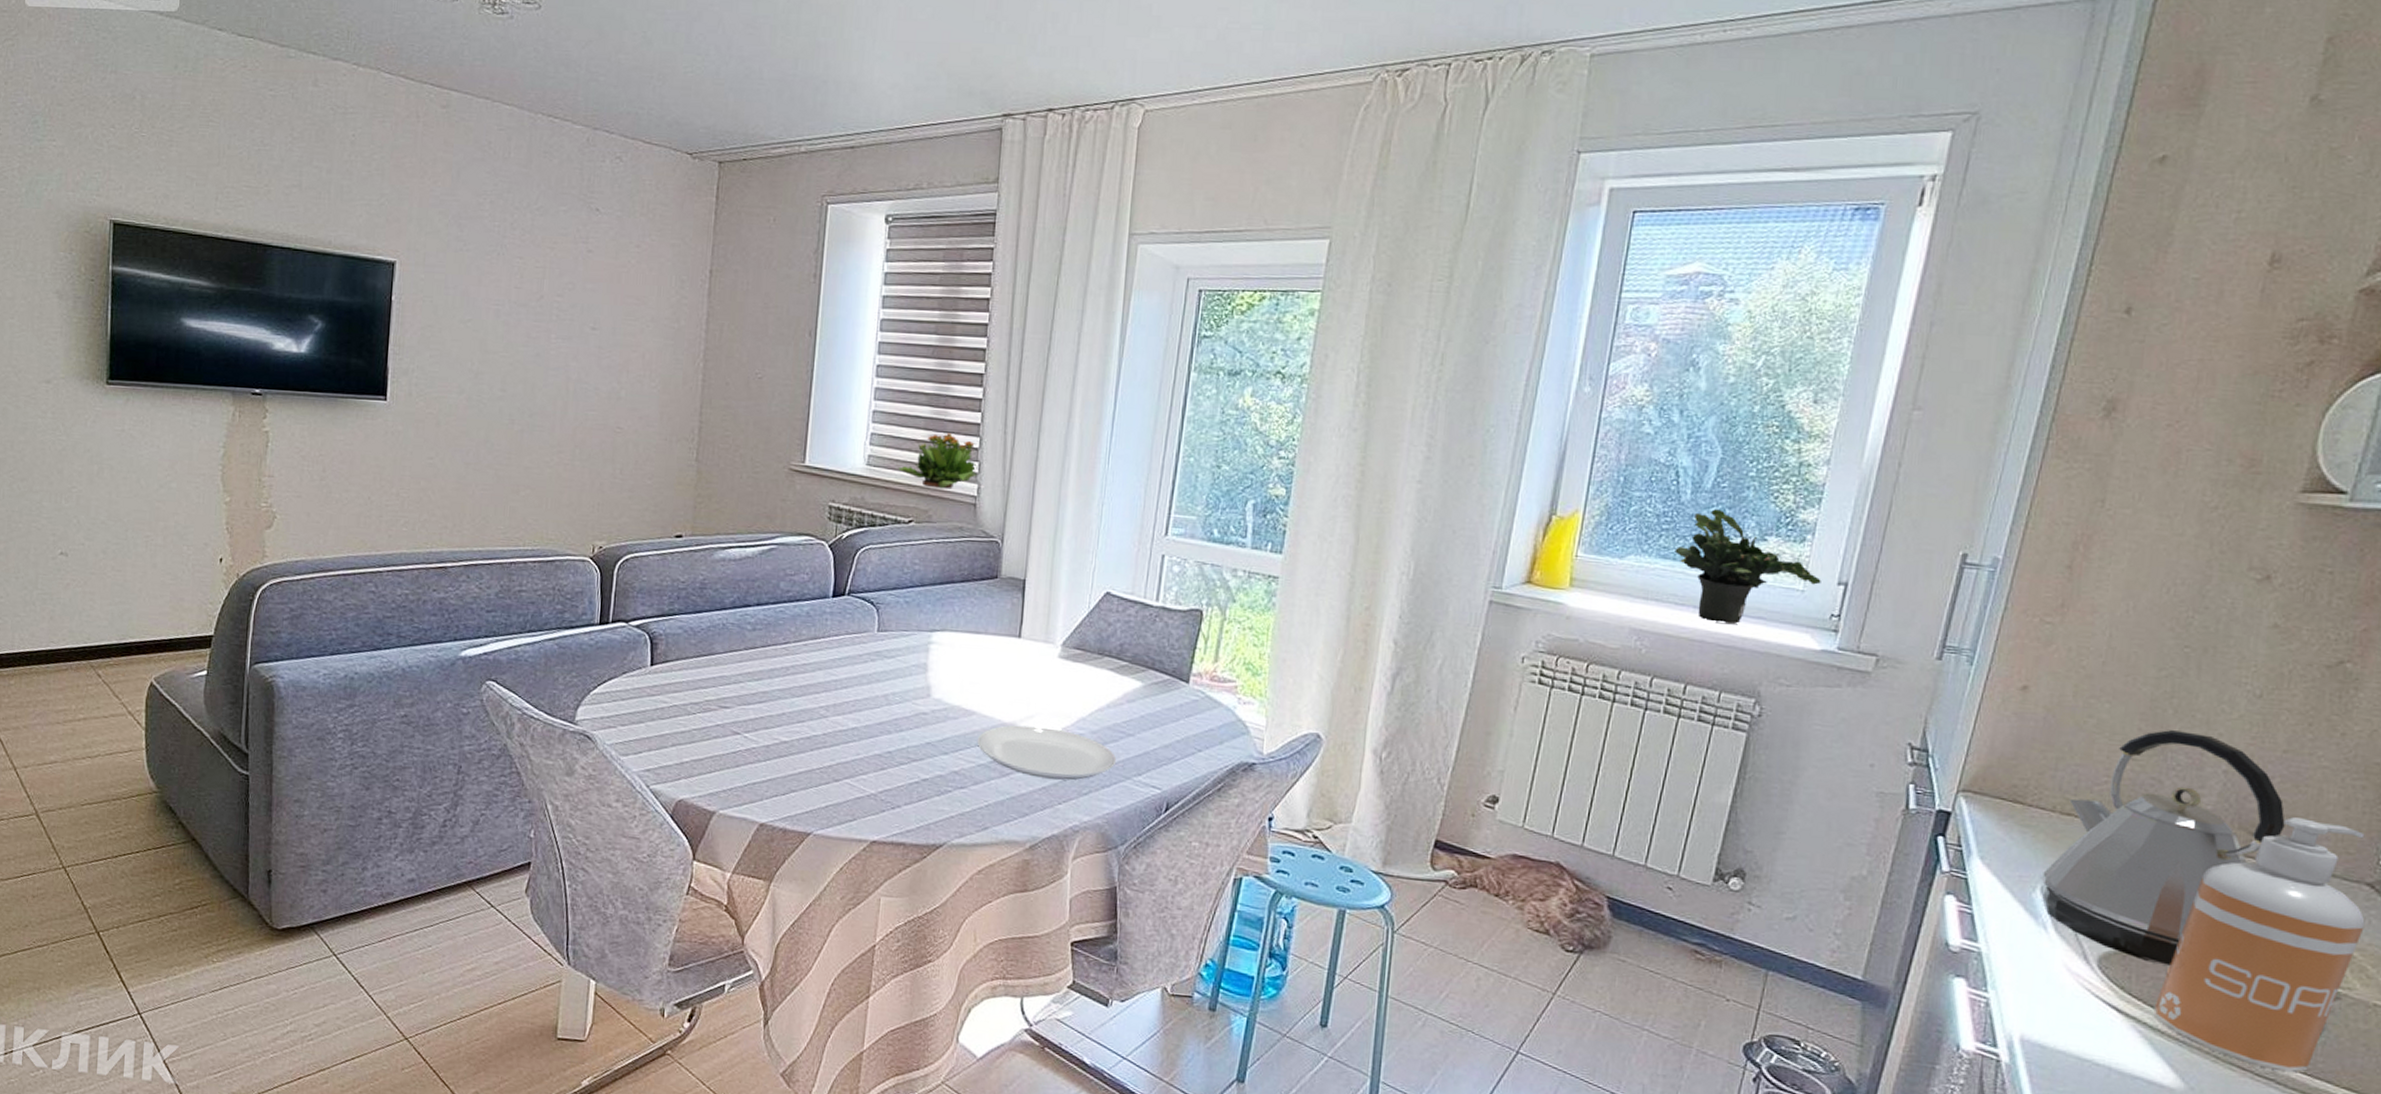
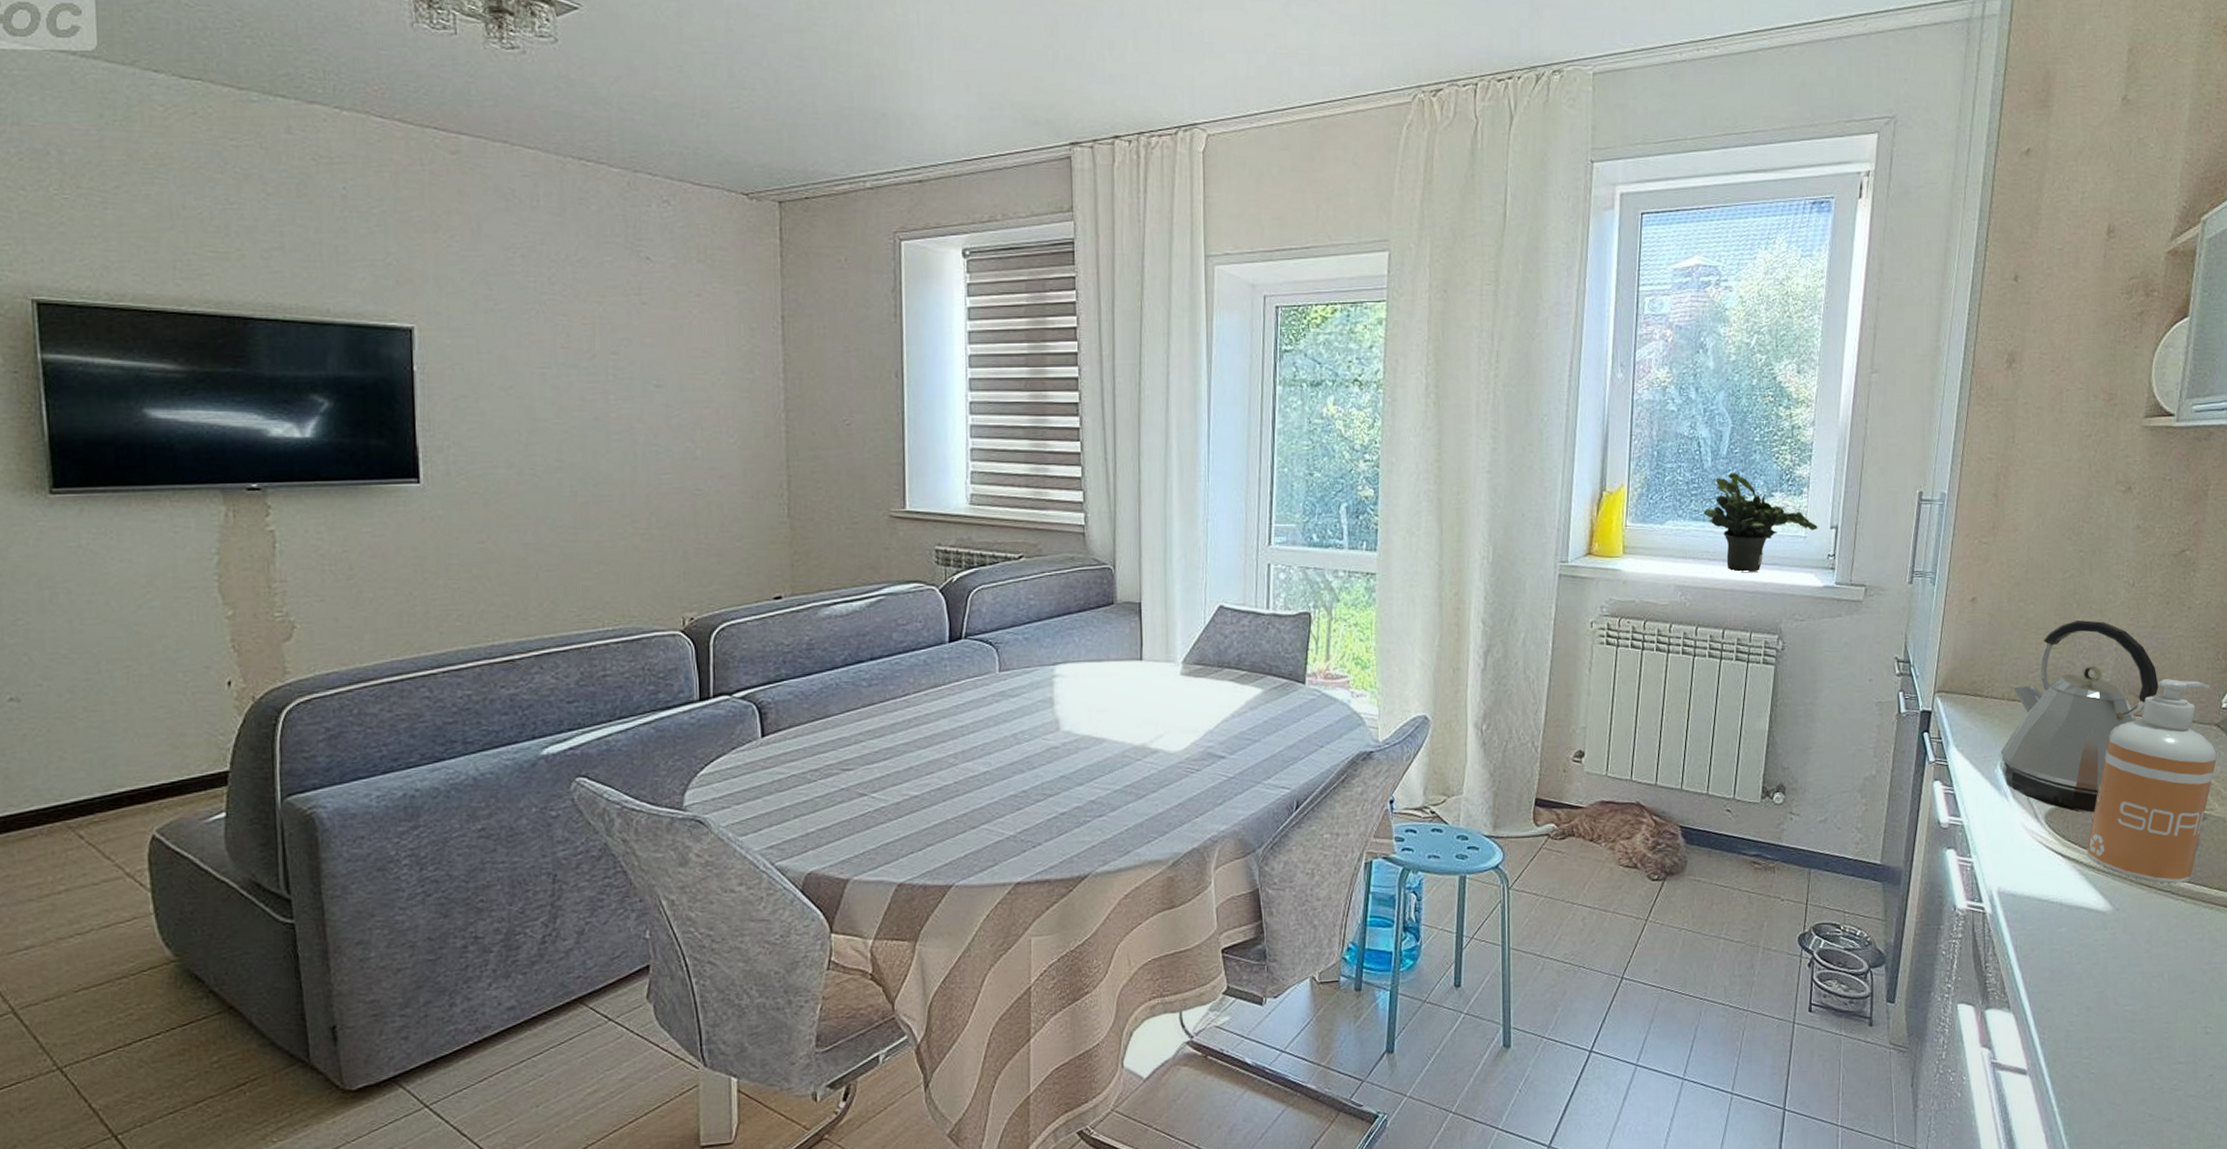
potted flower: present [898,433,977,489] -> none [1003,465,1082,521]
plate: present [977,725,1117,781] -> none [1110,744,1246,795]

